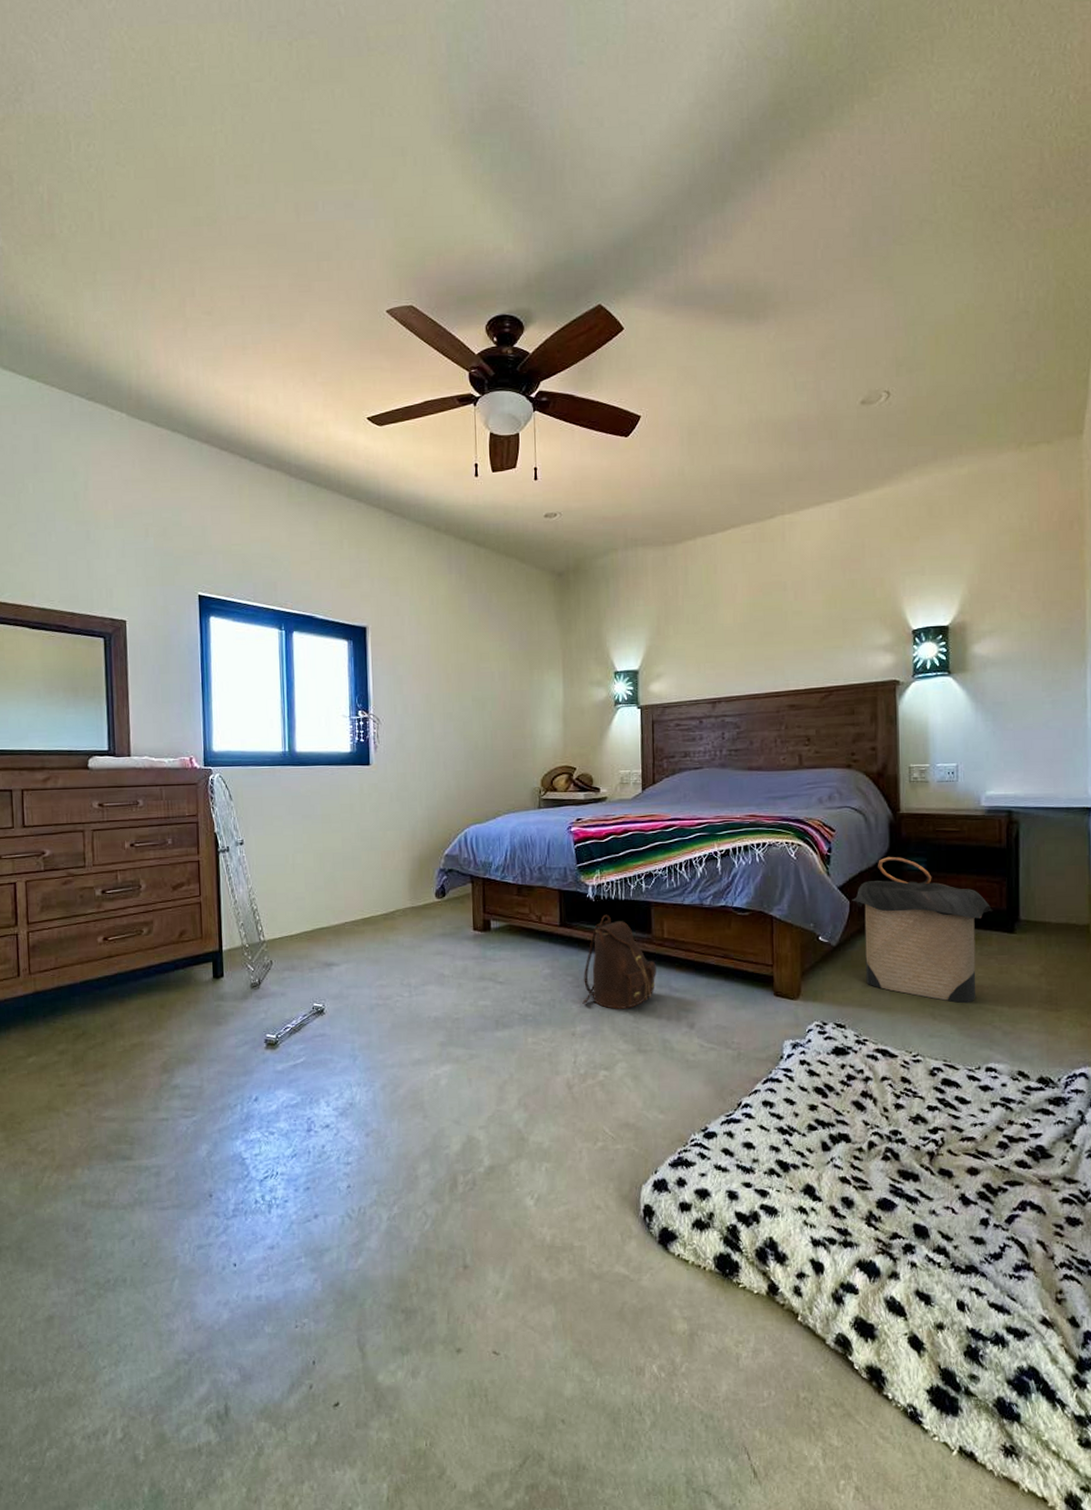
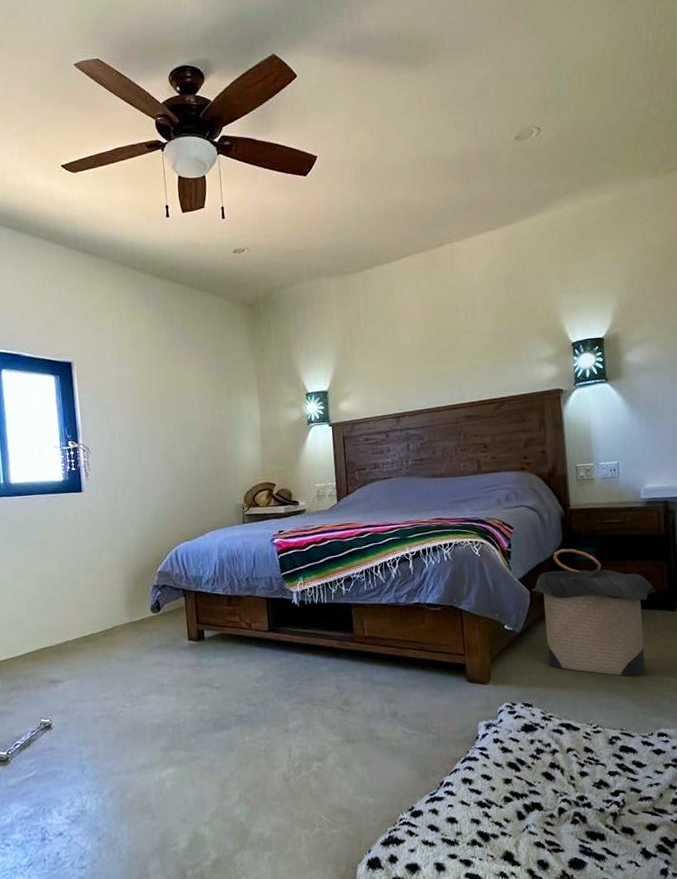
backpack: present [582,914,656,1009] -> none [293,617,360,705]

